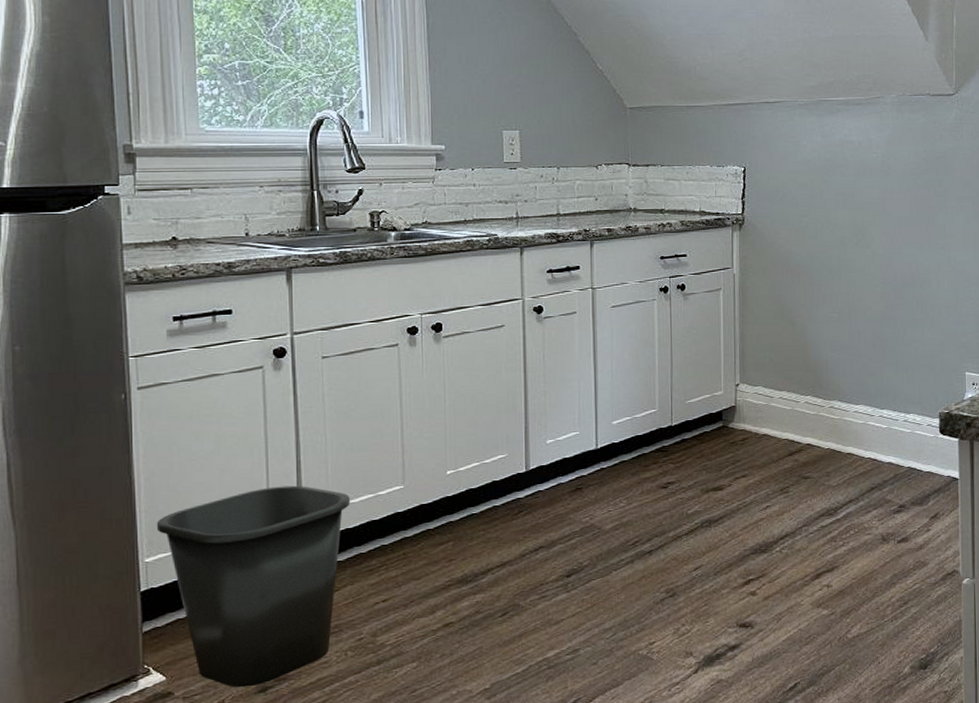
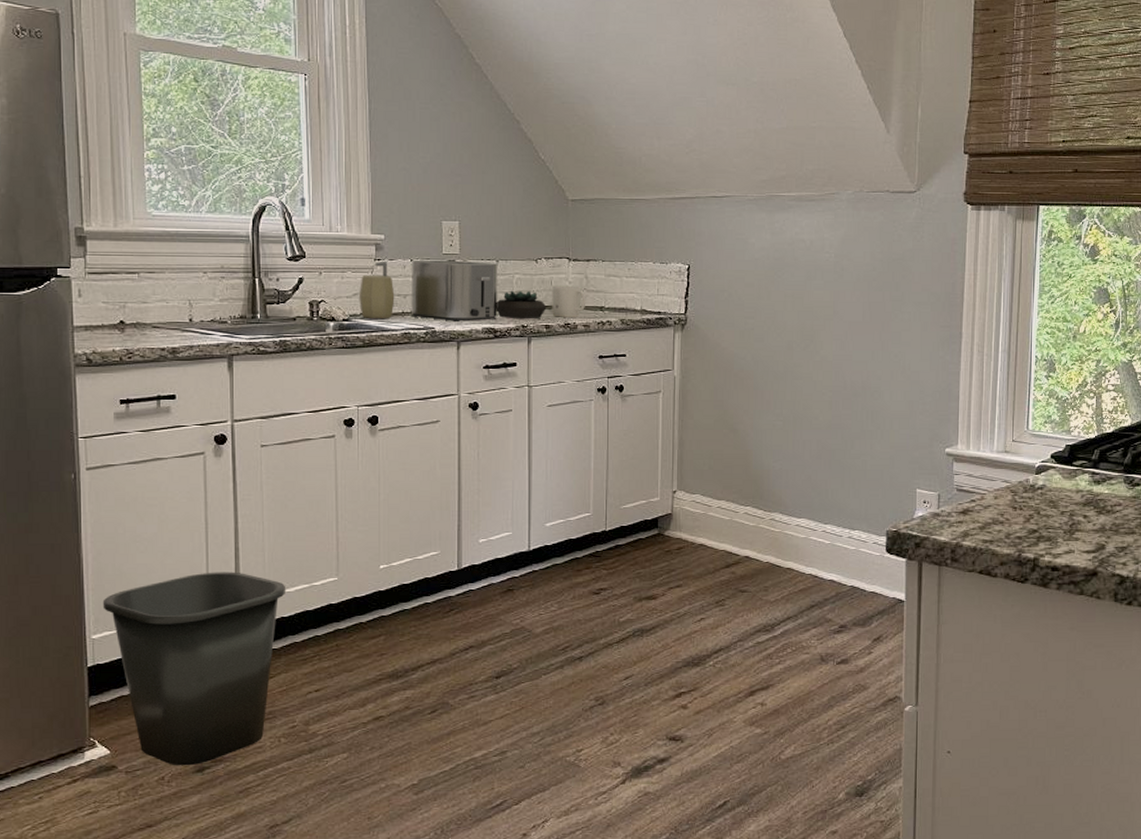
soap dispenser: none [420,171,457,228] -> present [358,262,395,320]
toaster: none [473,168,559,229] -> present [412,260,498,323]
succulent plant: none [558,195,608,224] -> present [496,290,547,320]
mug: none [613,190,647,221] -> present [552,285,586,317]

